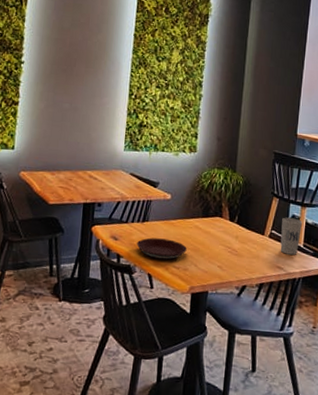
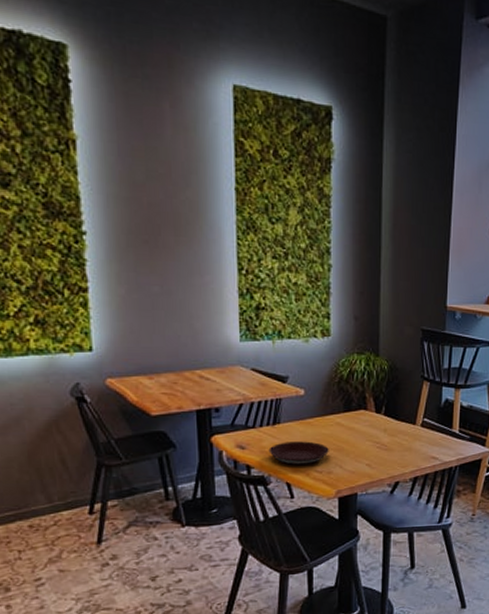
cup: present [280,217,303,255] -> none [434,402,458,443]

